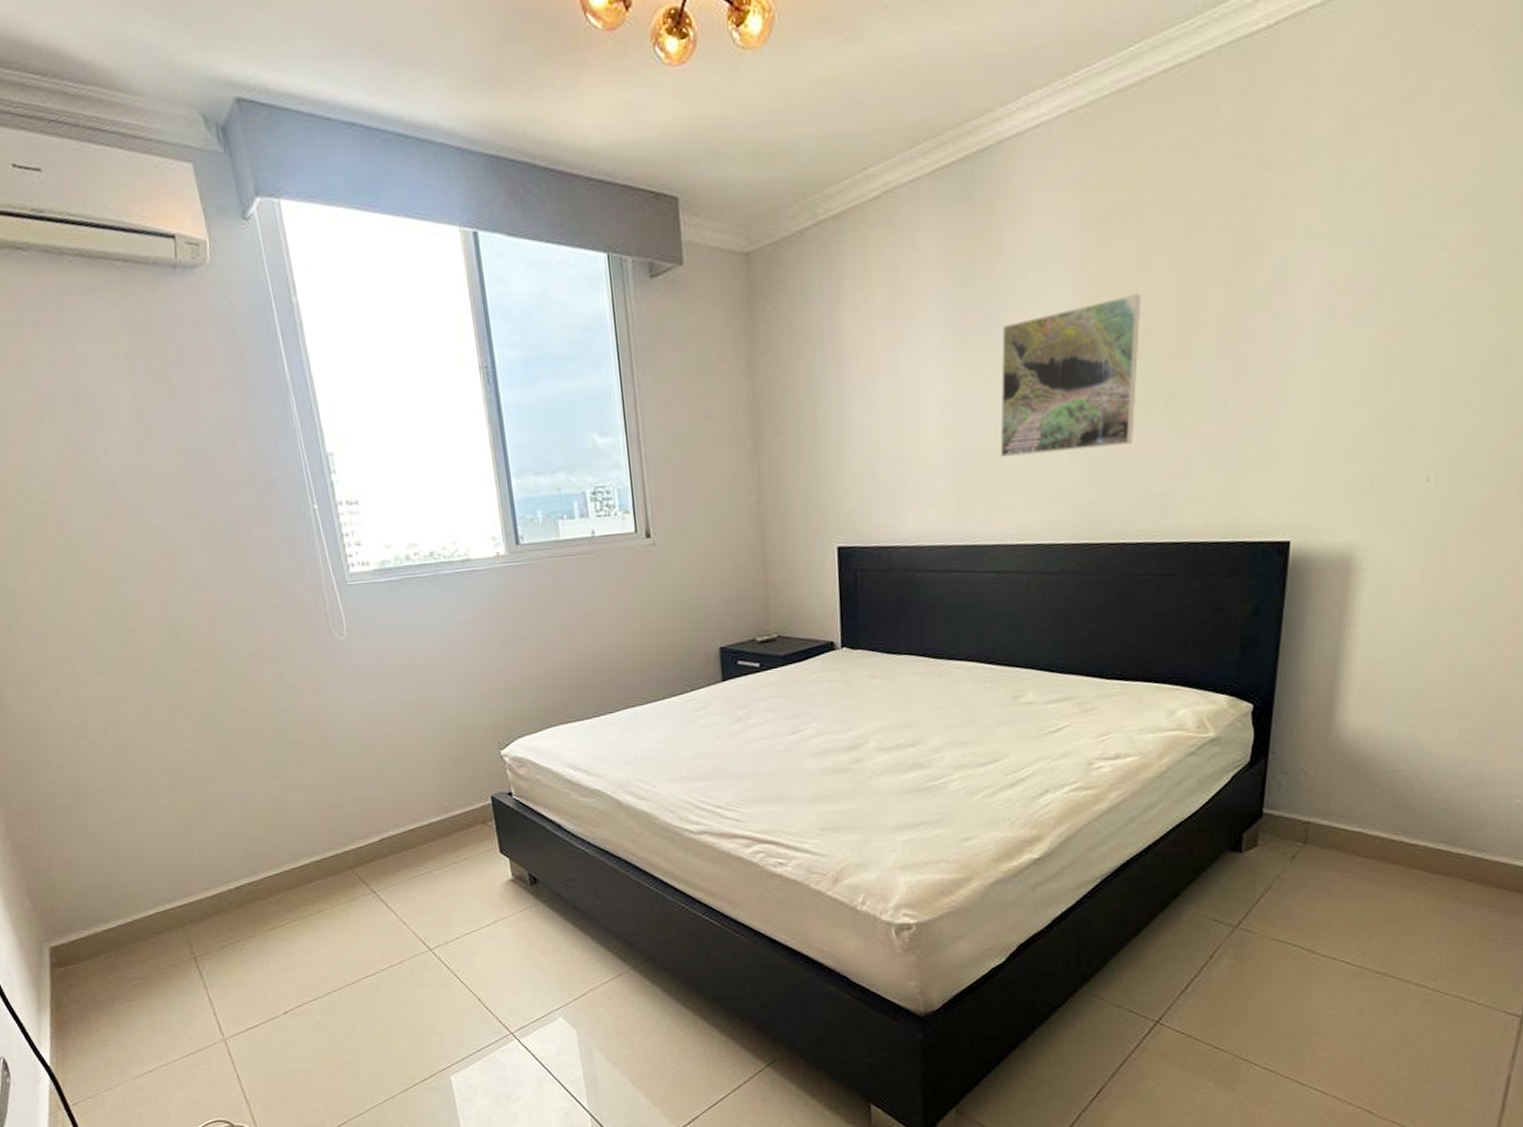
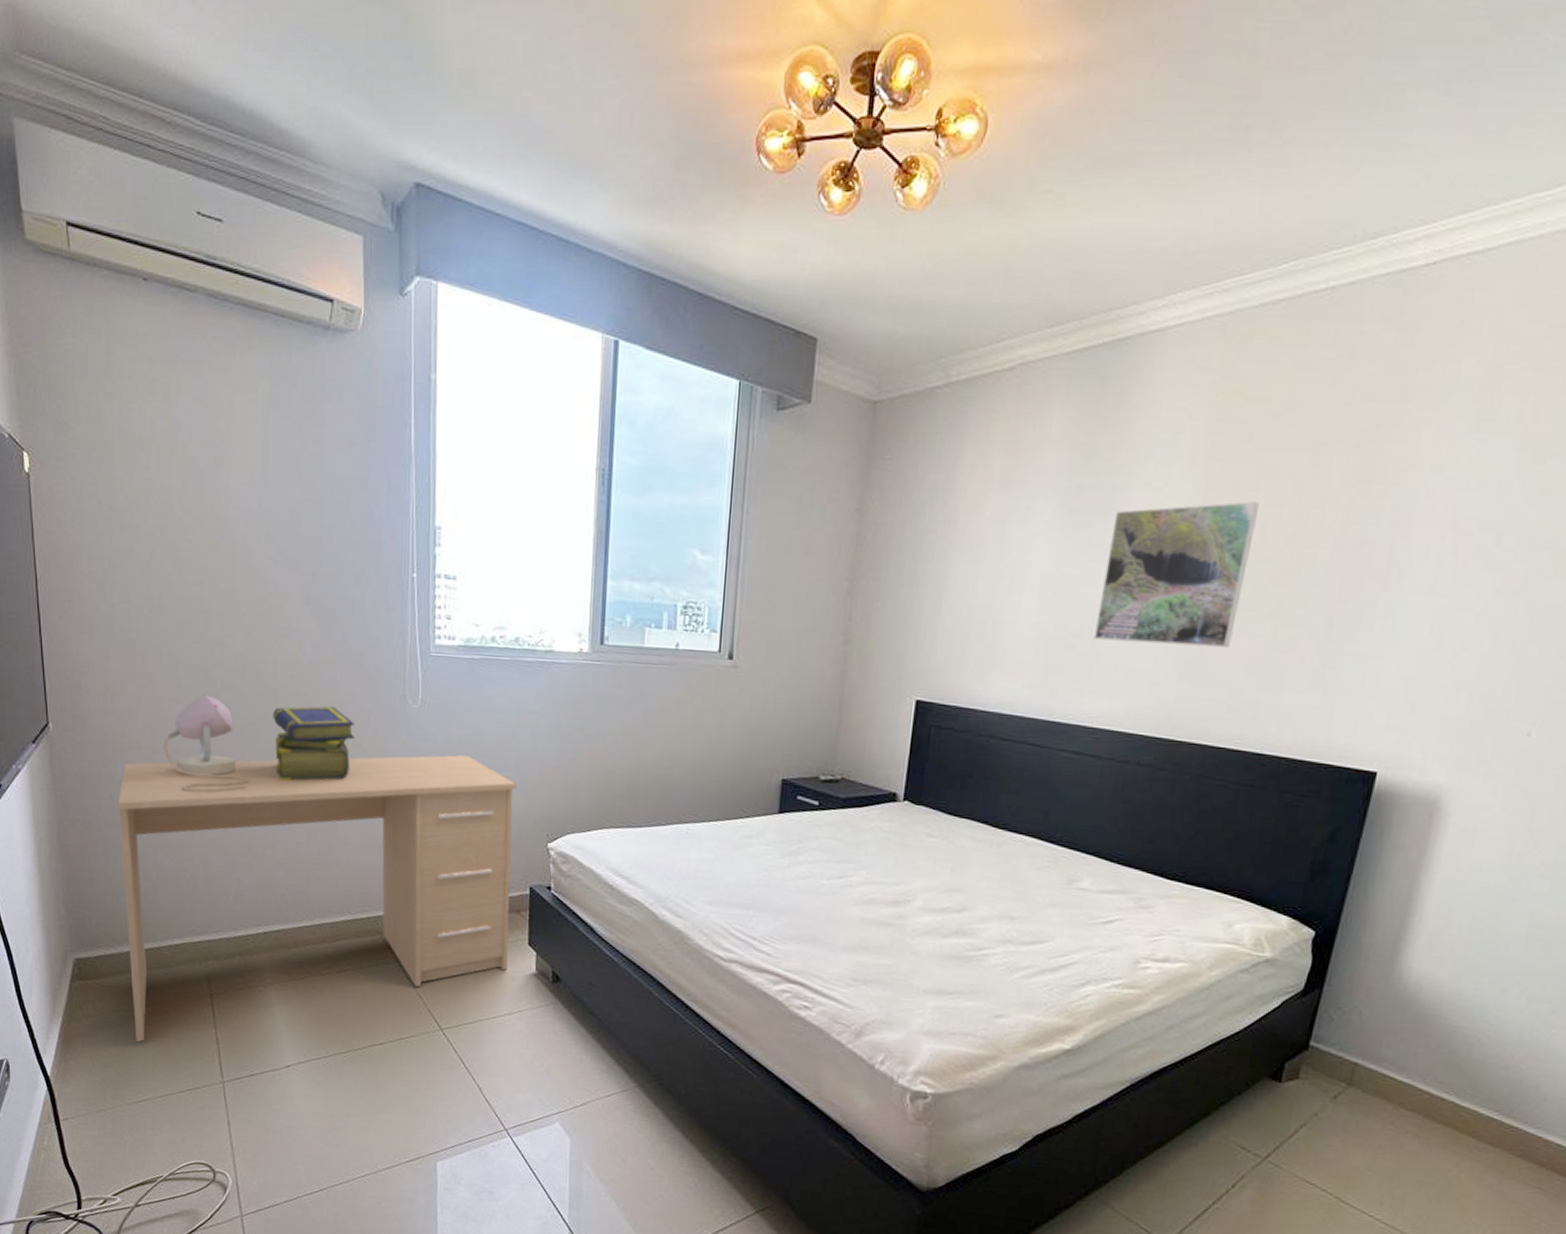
desk: none [58,677,484,1016] -> present [117,754,517,1042]
table lamp: none [94,663,189,763] -> present [163,695,249,792]
stack of books: none [199,652,289,736] -> present [273,706,355,782]

